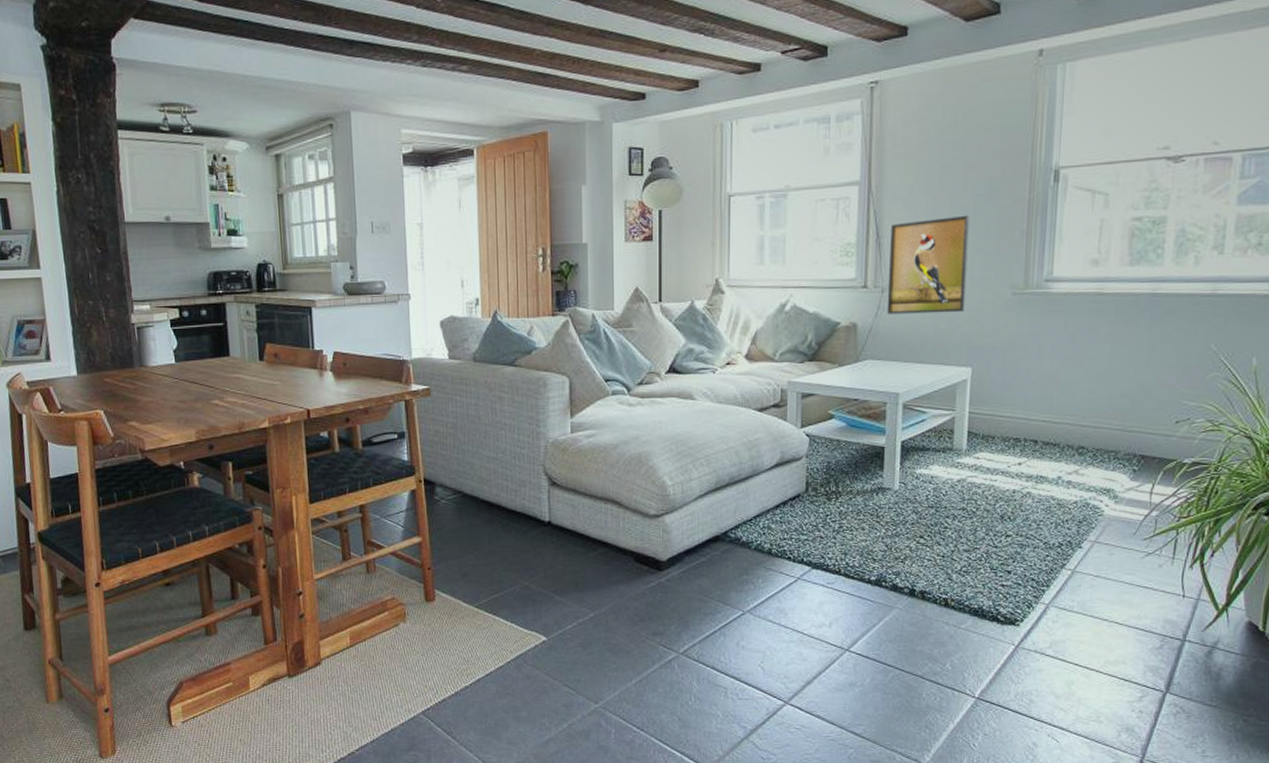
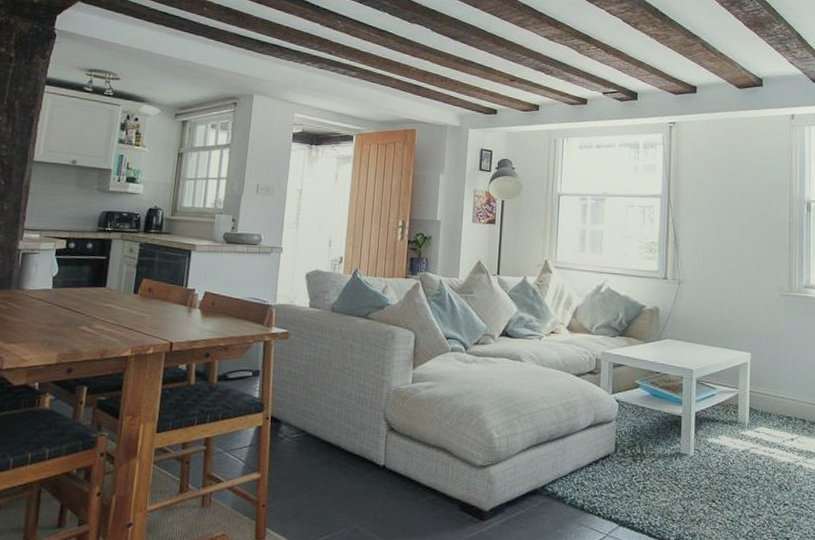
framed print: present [886,215,970,314] -> none [682,229,745,306]

